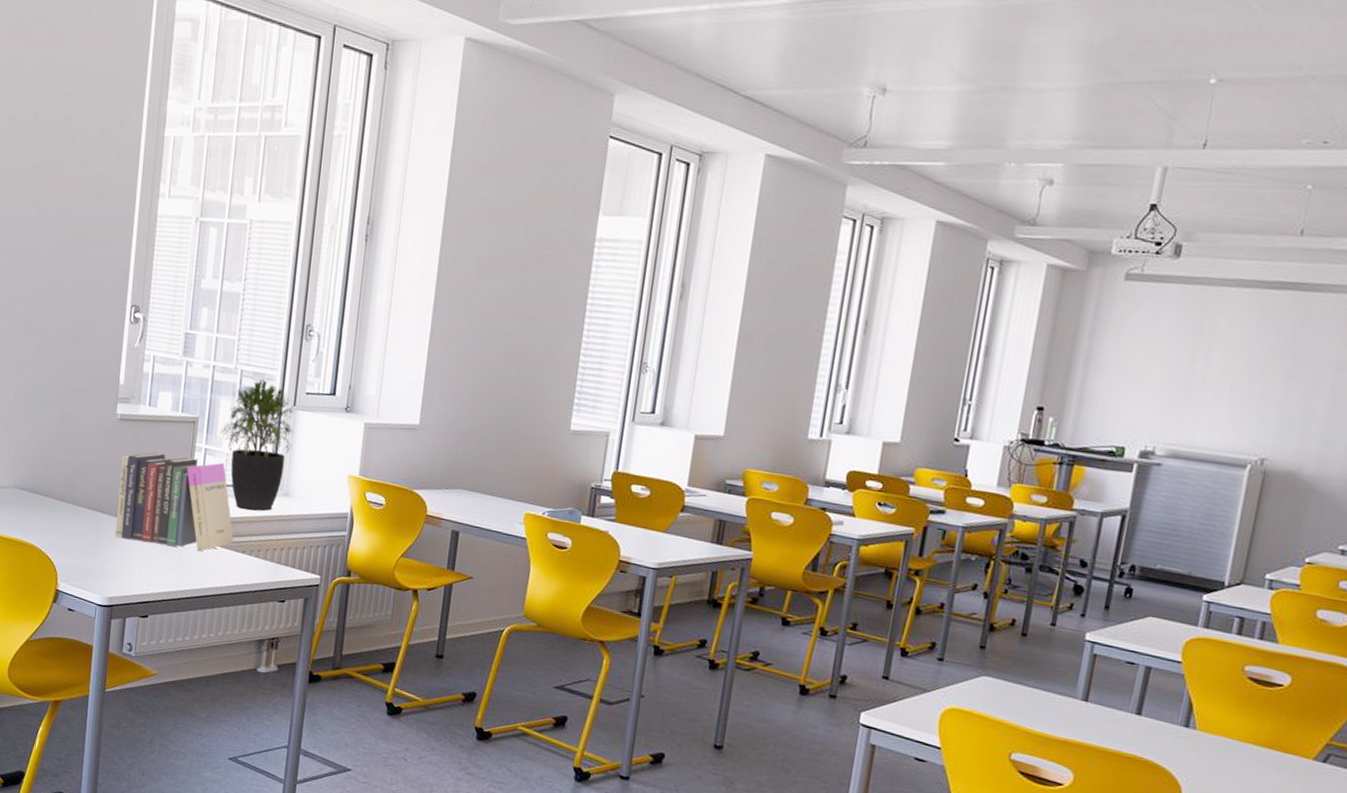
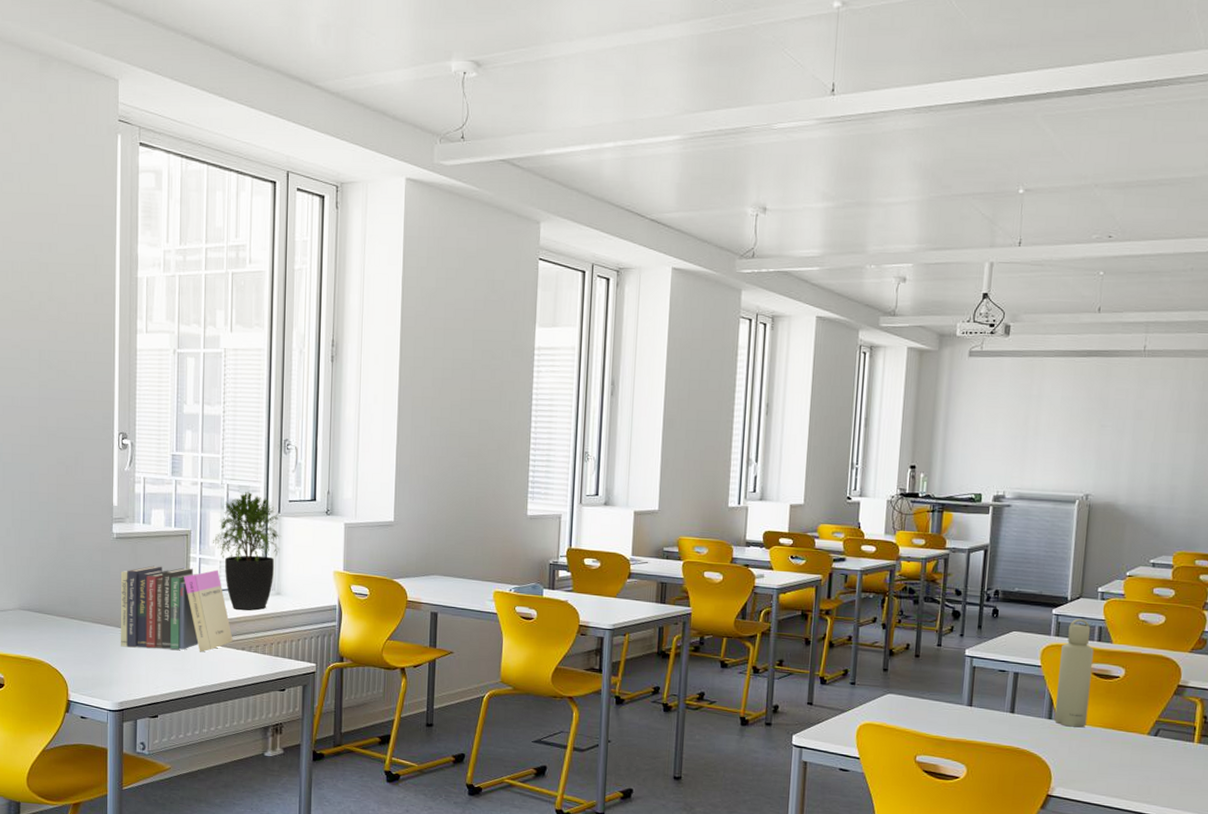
bottle: none [1192,608,1253,742] -> present [1054,618,1094,728]

